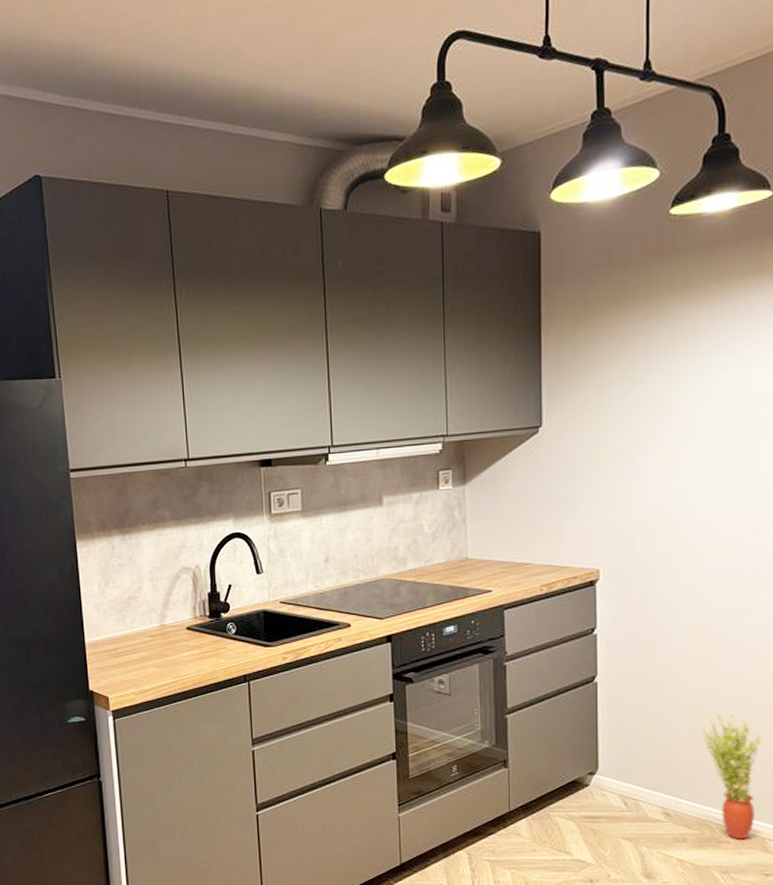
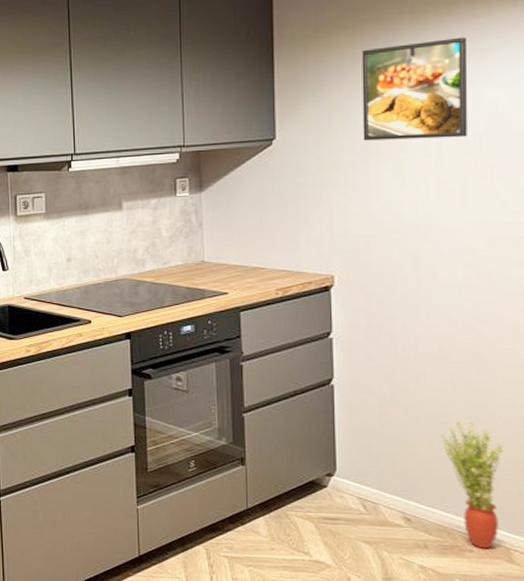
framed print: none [631,314,738,427] -> present [362,37,467,141]

